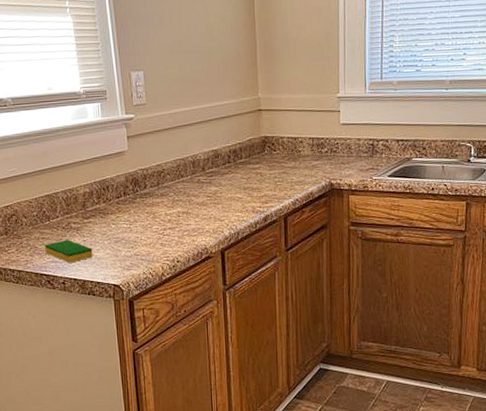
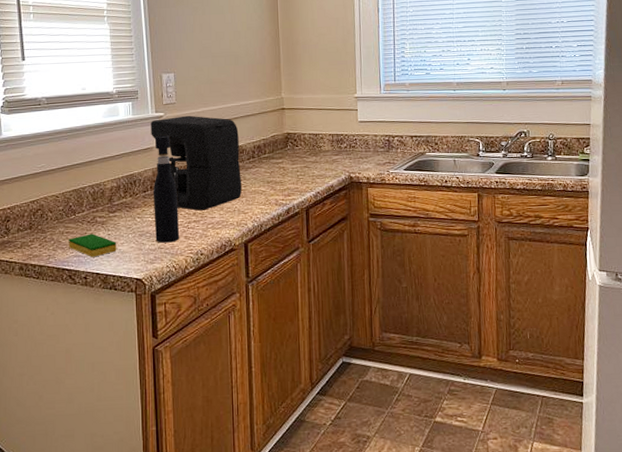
coffee maker: none [121,117,217,218] -> present [151,115,242,211]
pepper grinder: none [126,139,156,250] -> present [153,135,180,243]

